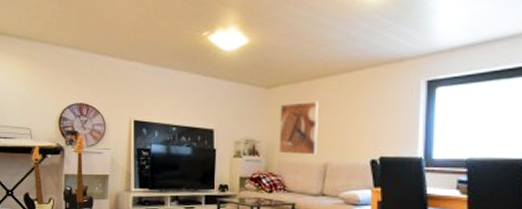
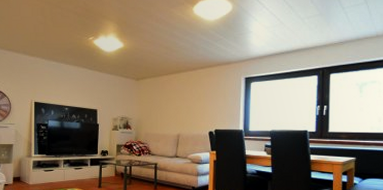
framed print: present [278,101,318,155] -> none [145,90,173,129]

